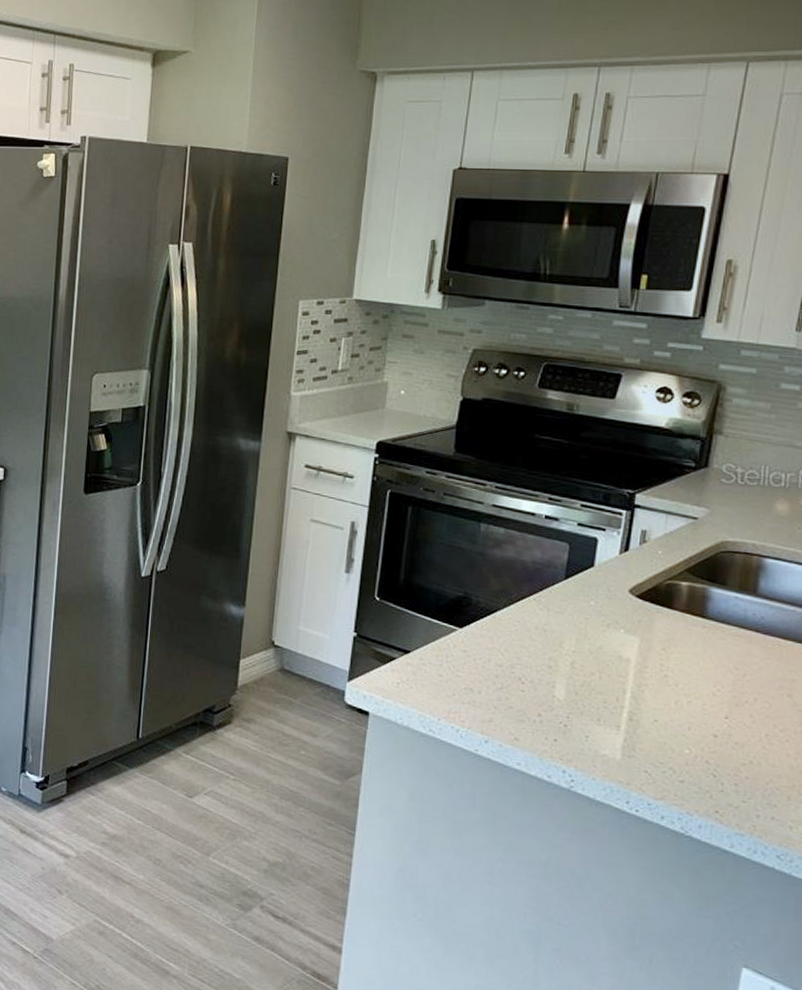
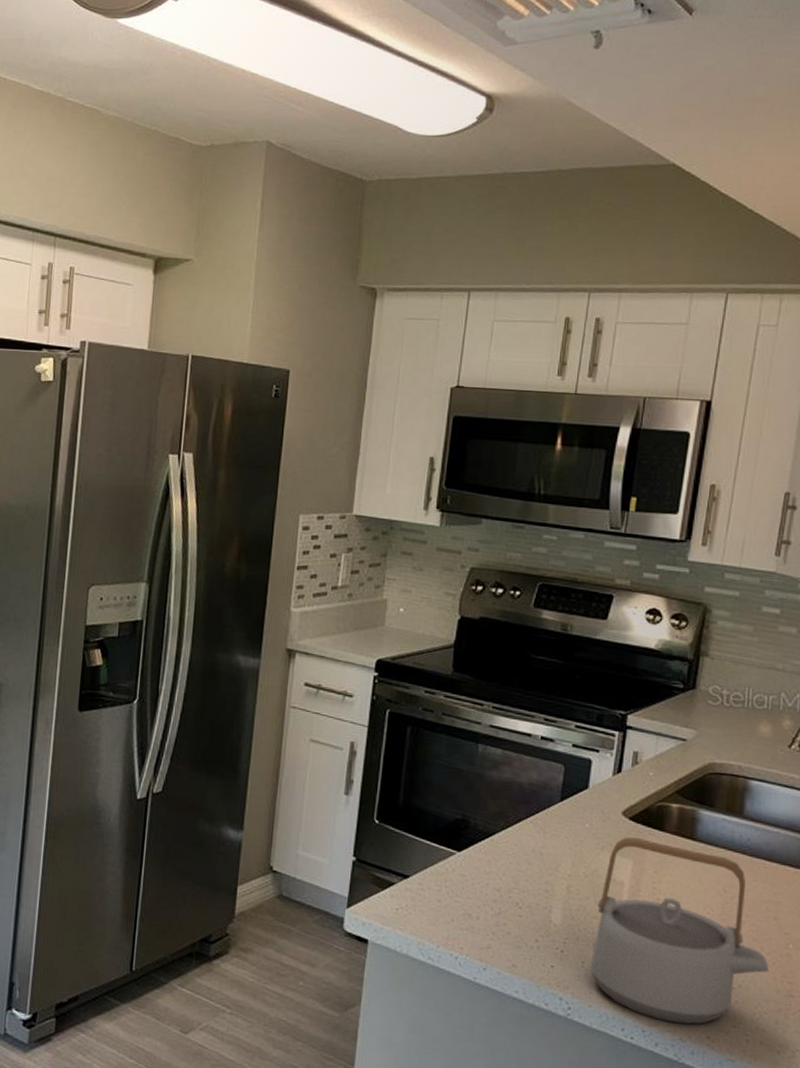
teapot: none [595,614,782,799] -> present [591,837,769,1025]

